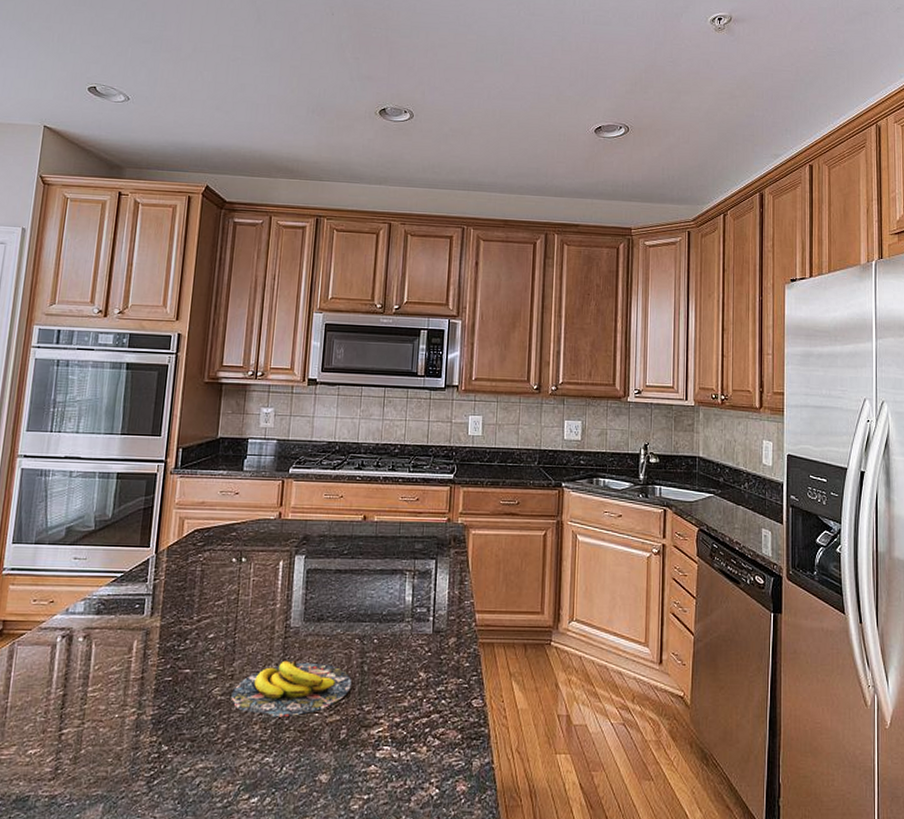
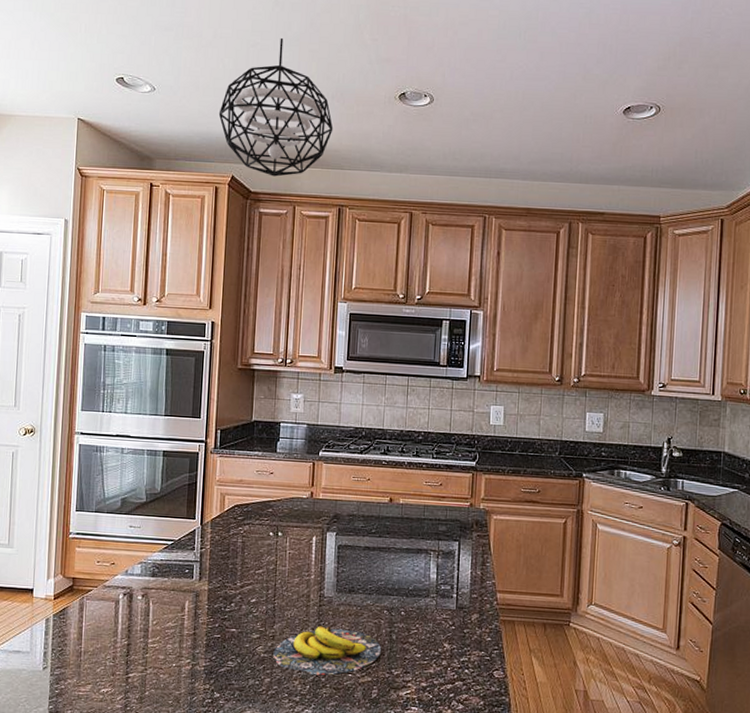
pendant light: none [195,53,313,187] -> present [218,37,333,177]

